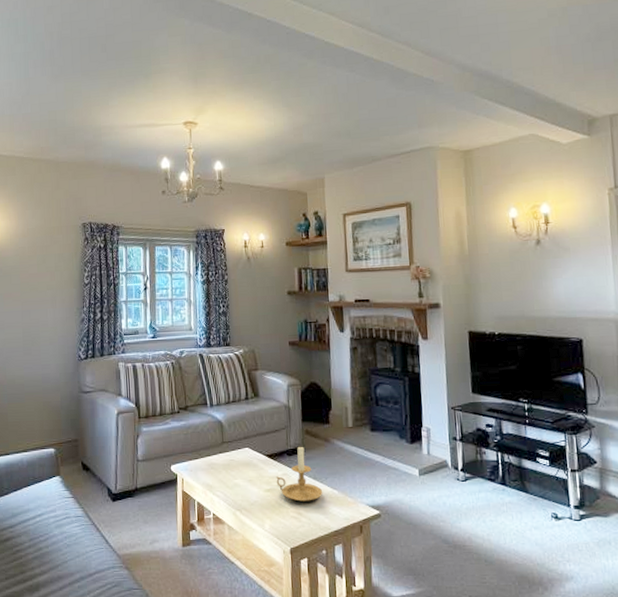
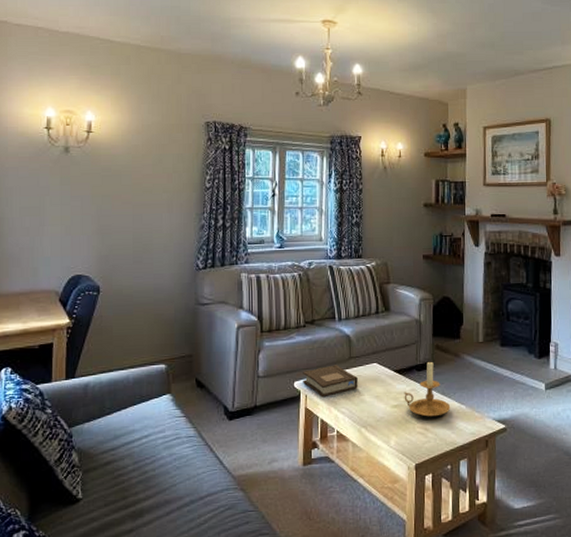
book: none [179,449,231,481] -> present [303,365,358,398]

